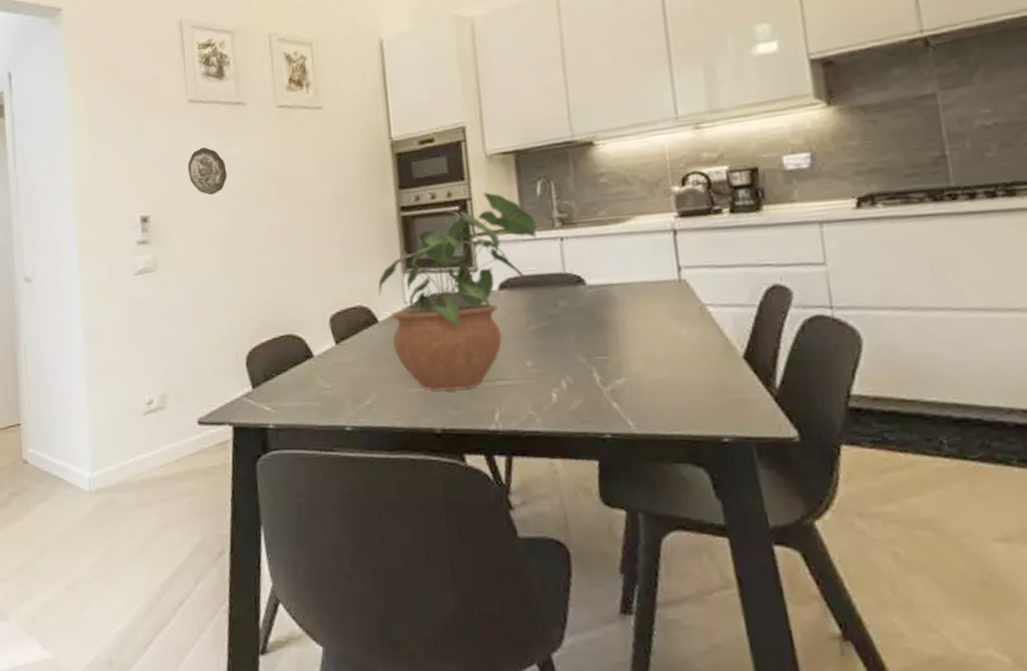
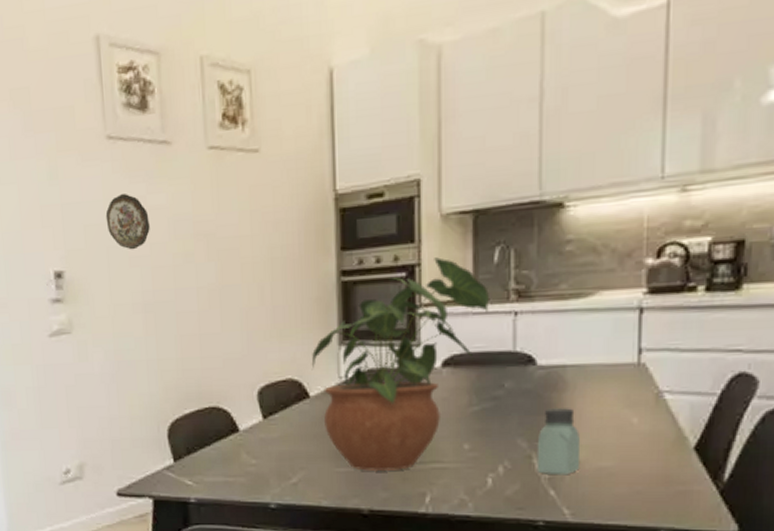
saltshaker: none [595,323,639,388] -> present [536,408,581,476]

